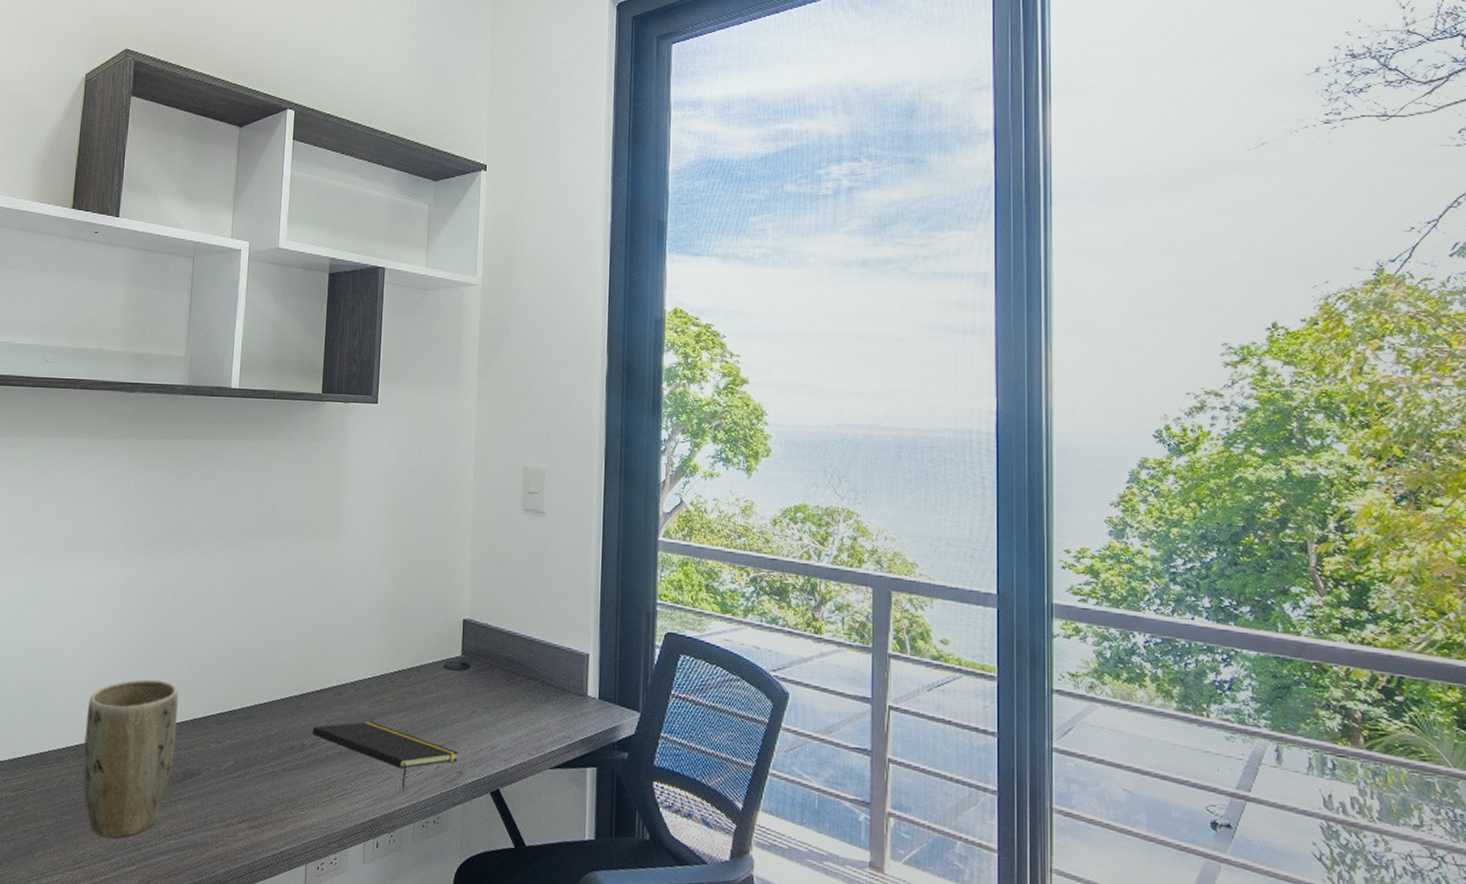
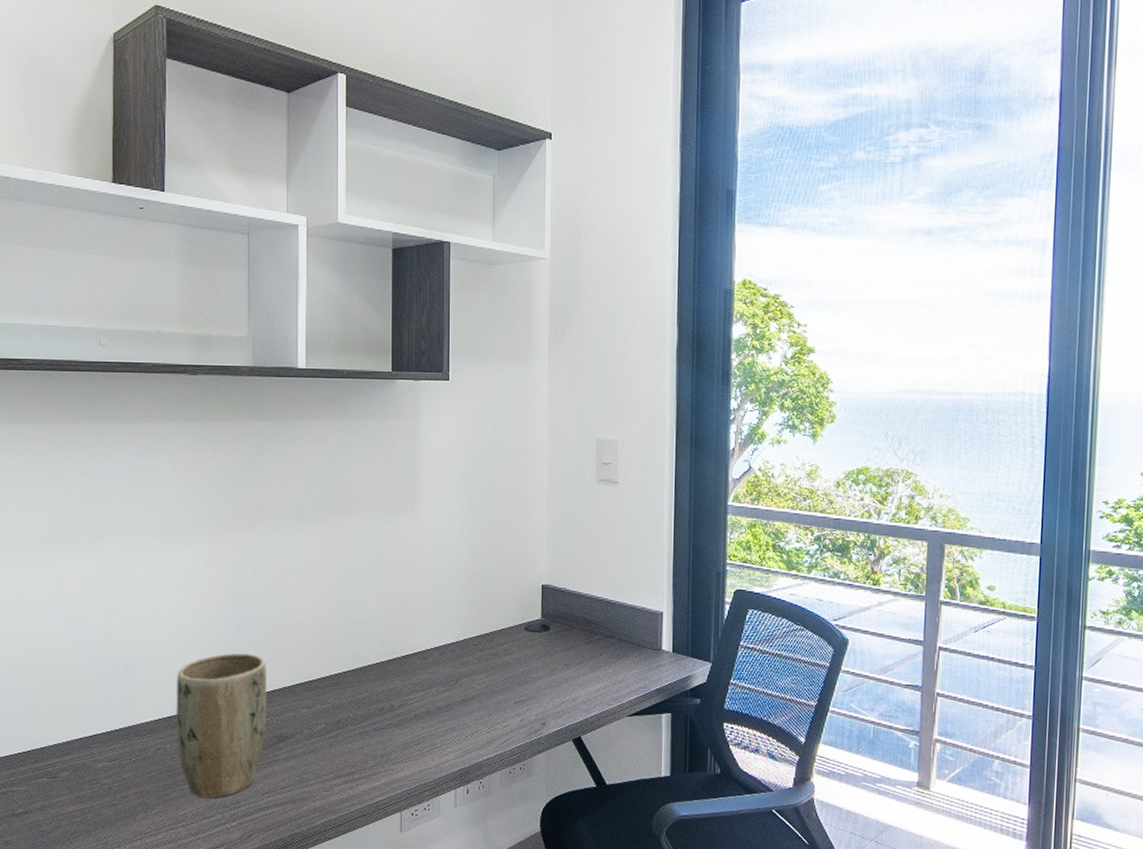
notepad: present [312,721,459,789] -> none [400,682,541,741]

